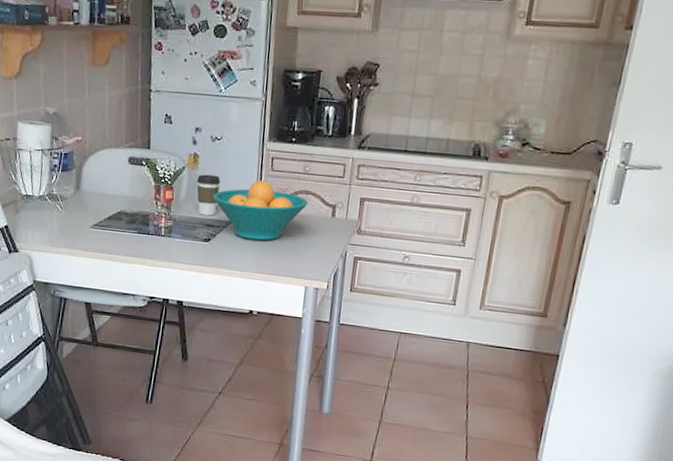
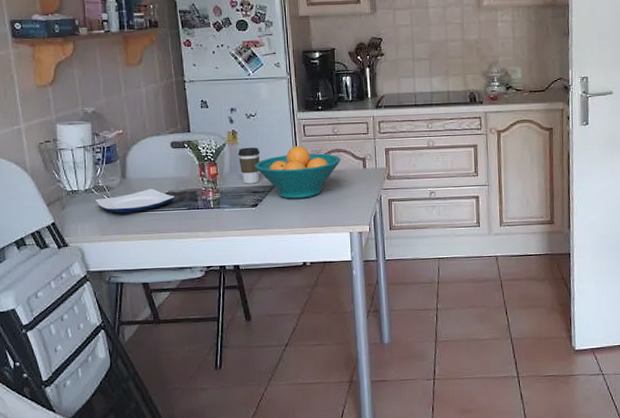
plate: none [47,205,127,228] -> present [95,189,176,214]

